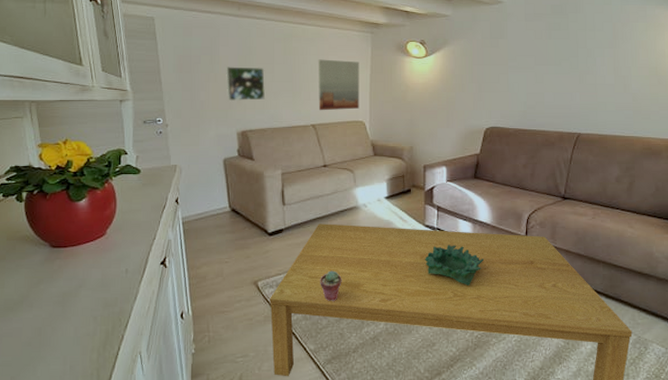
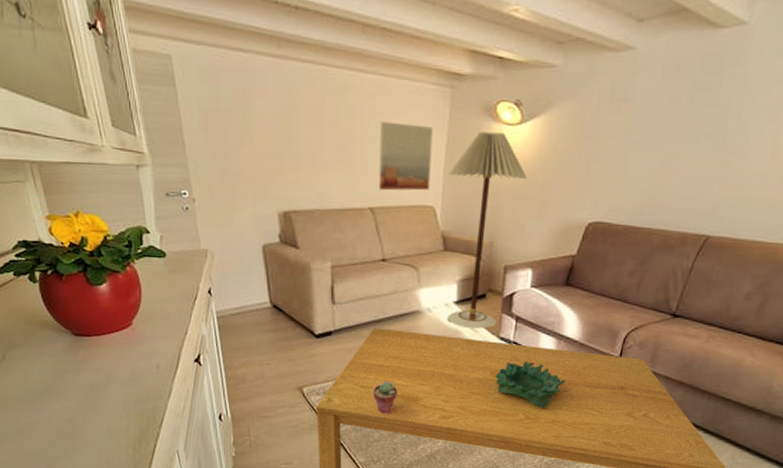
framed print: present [226,66,265,102] -> none [264,126,312,174]
floor lamp: none [373,63,435,220] -> present [447,131,527,330]

